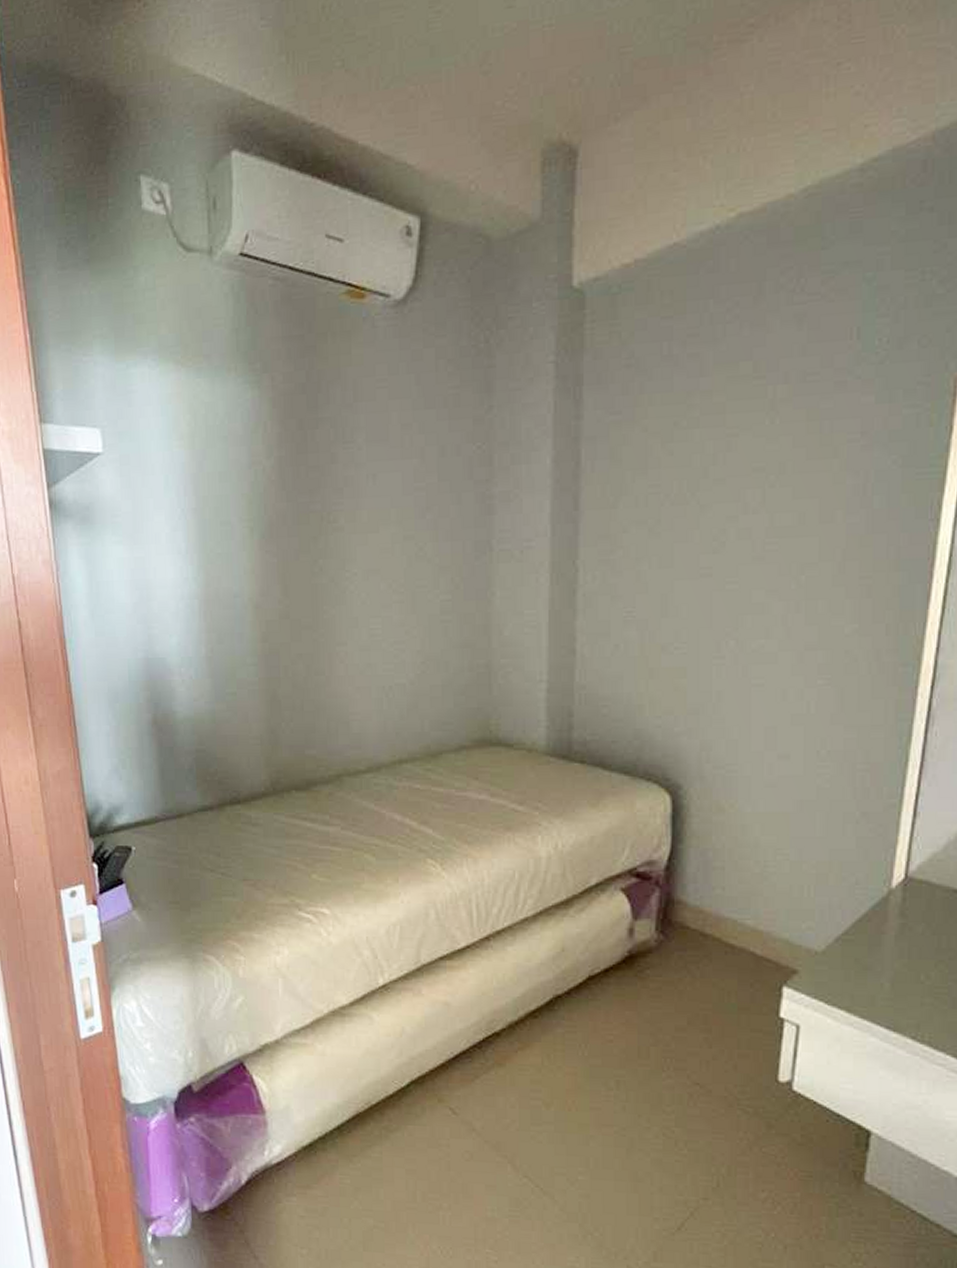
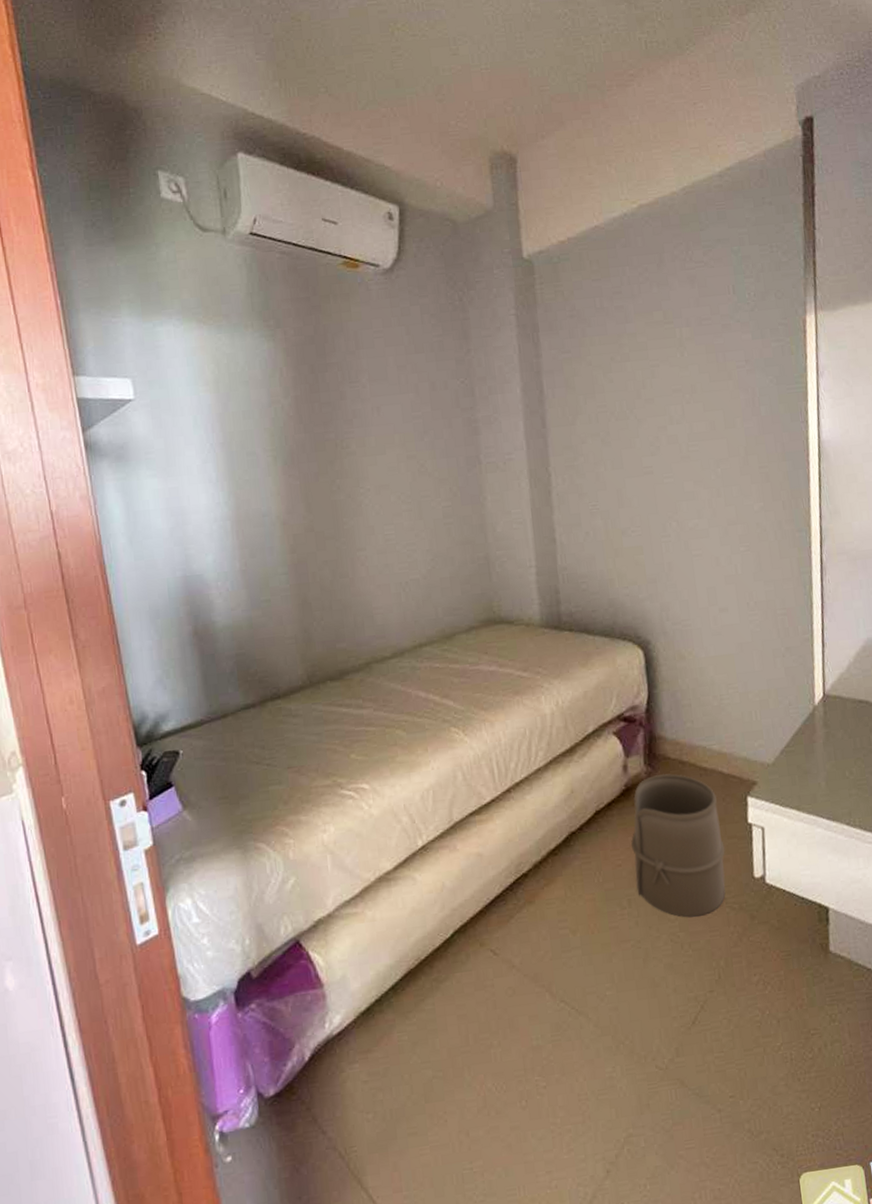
trash bin: none [628,944,745,1114] -> present [631,773,726,917]

